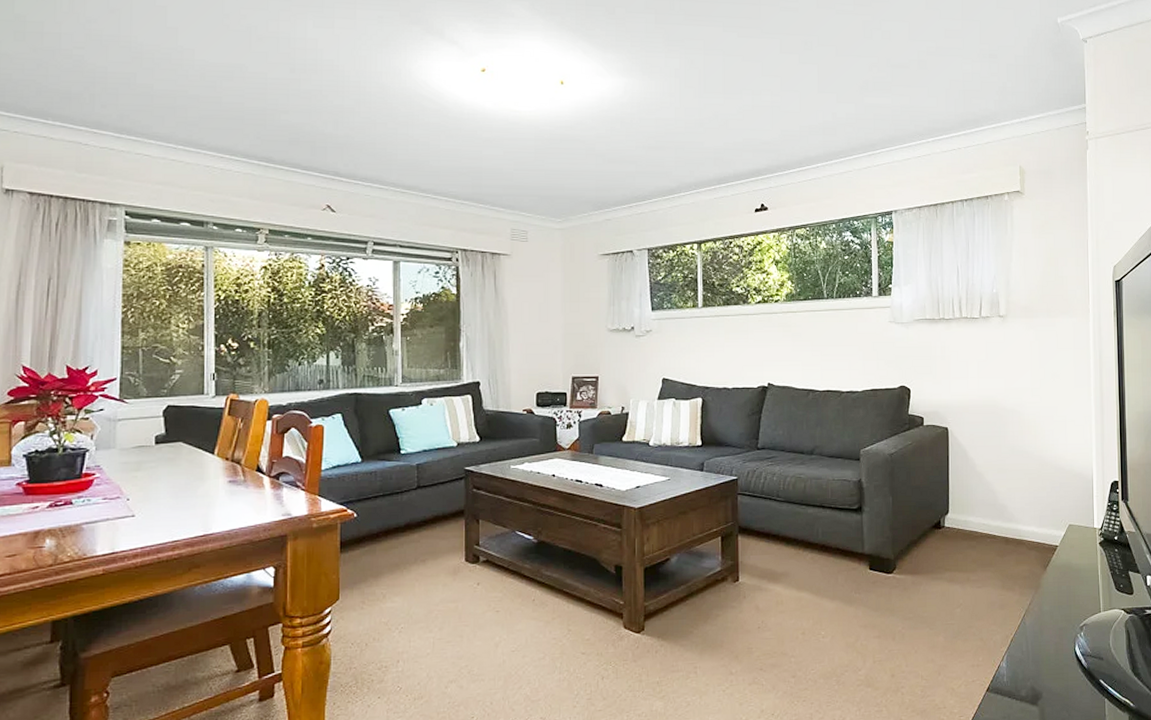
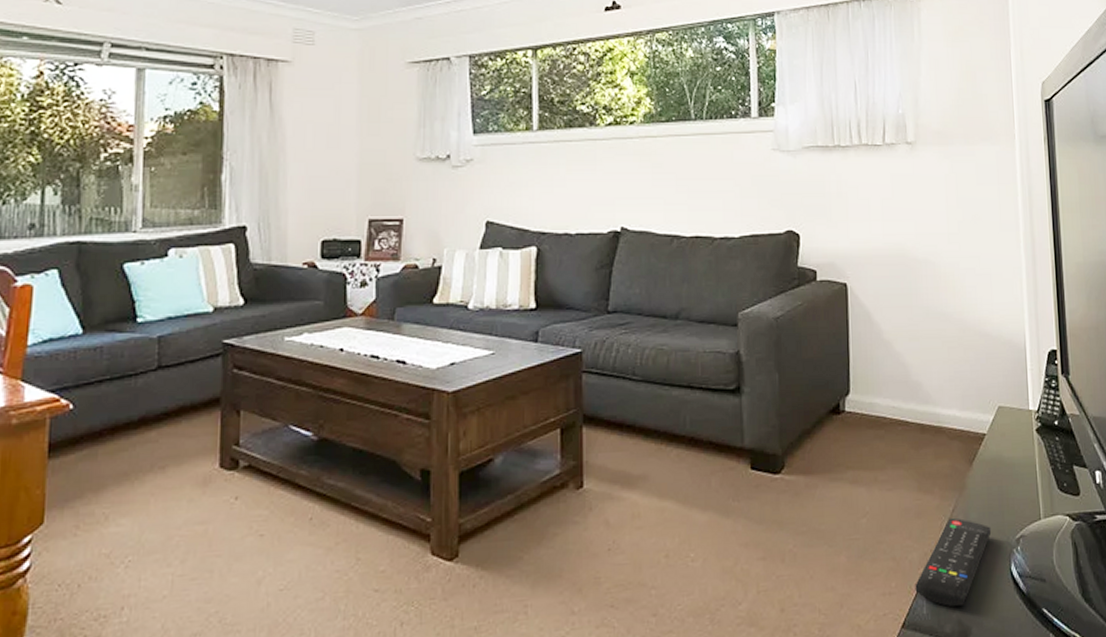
remote control: none [998,609,1060,677] -> present [915,517,992,608]

